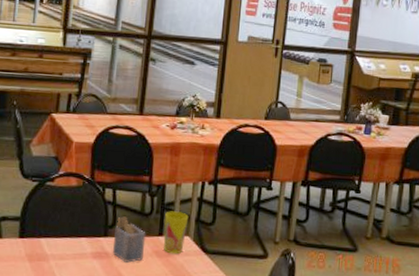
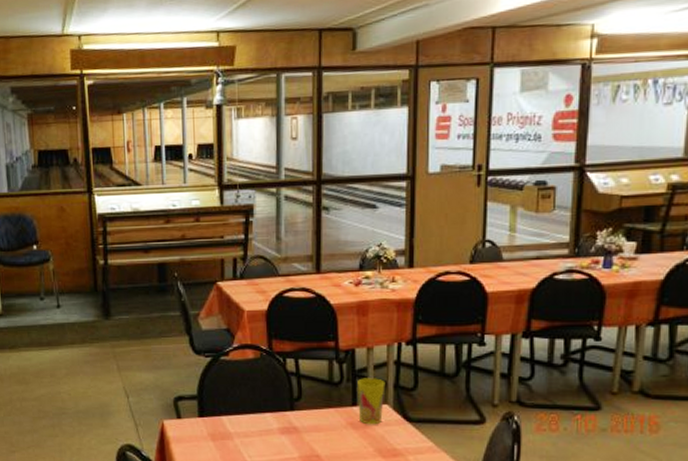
napkin holder: present [112,216,146,263] -> none [301,387,338,437]

